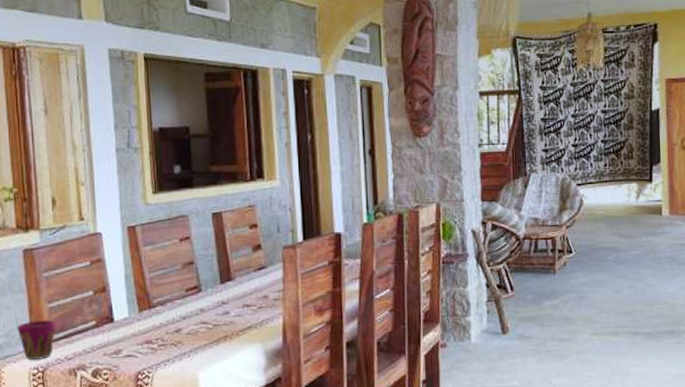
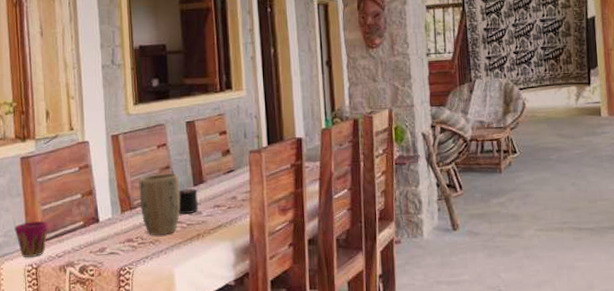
plant pot: none [159,269,206,337] -> present [139,173,181,236]
candle: none [203,282,225,314] -> present [178,185,198,214]

